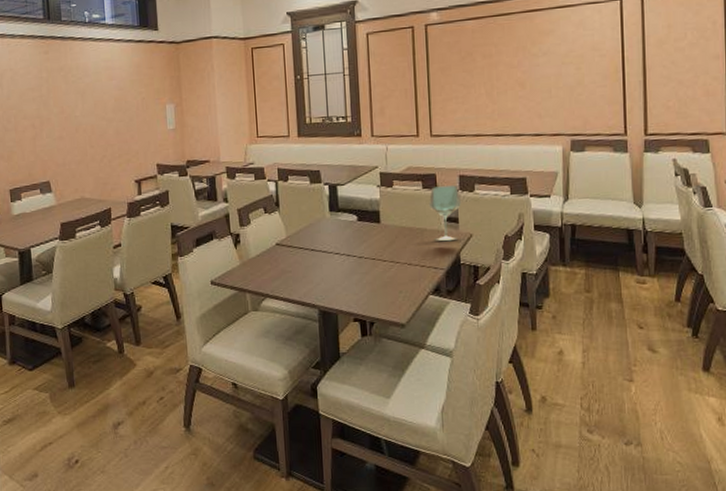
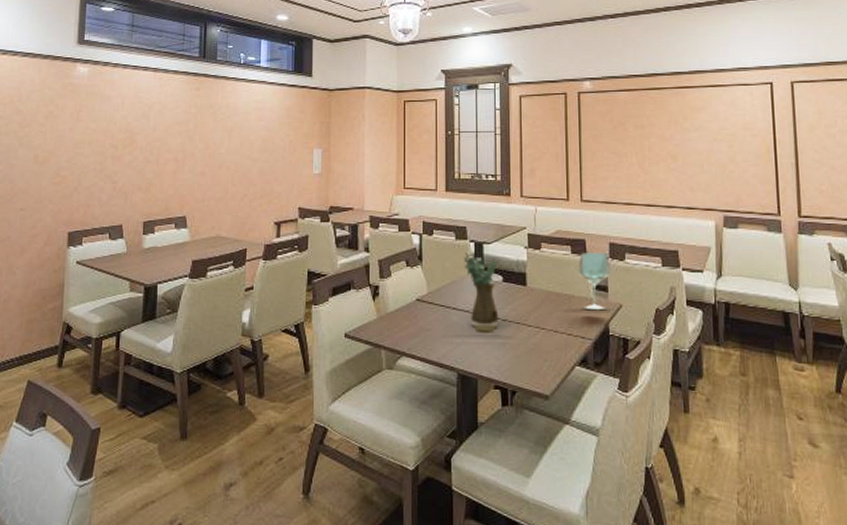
vase: none [319,195,355,271] -> present [464,252,499,333]

